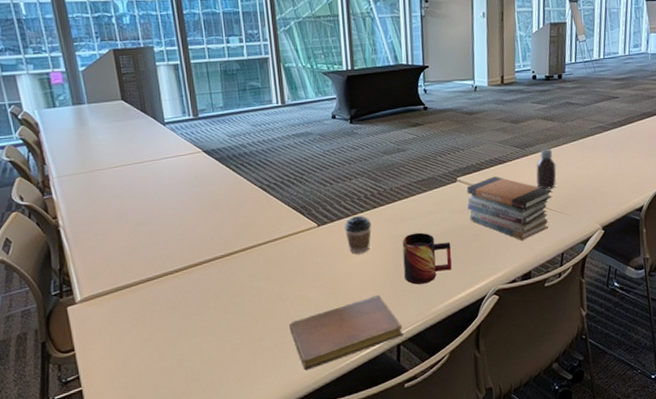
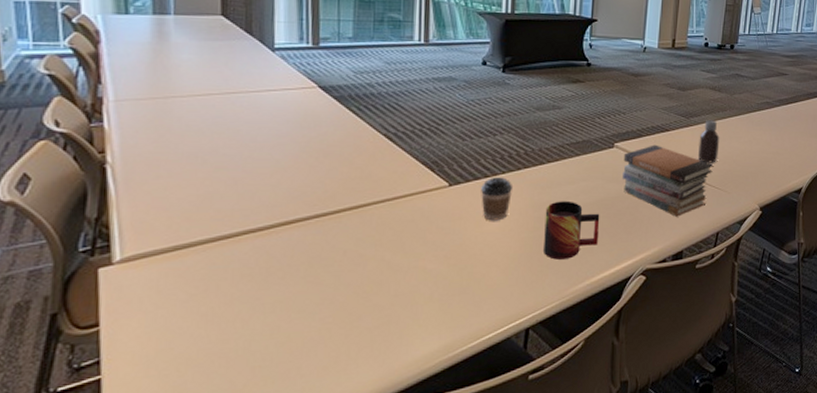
notebook: present [289,294,403,371] -> none [398,269,535,358]

